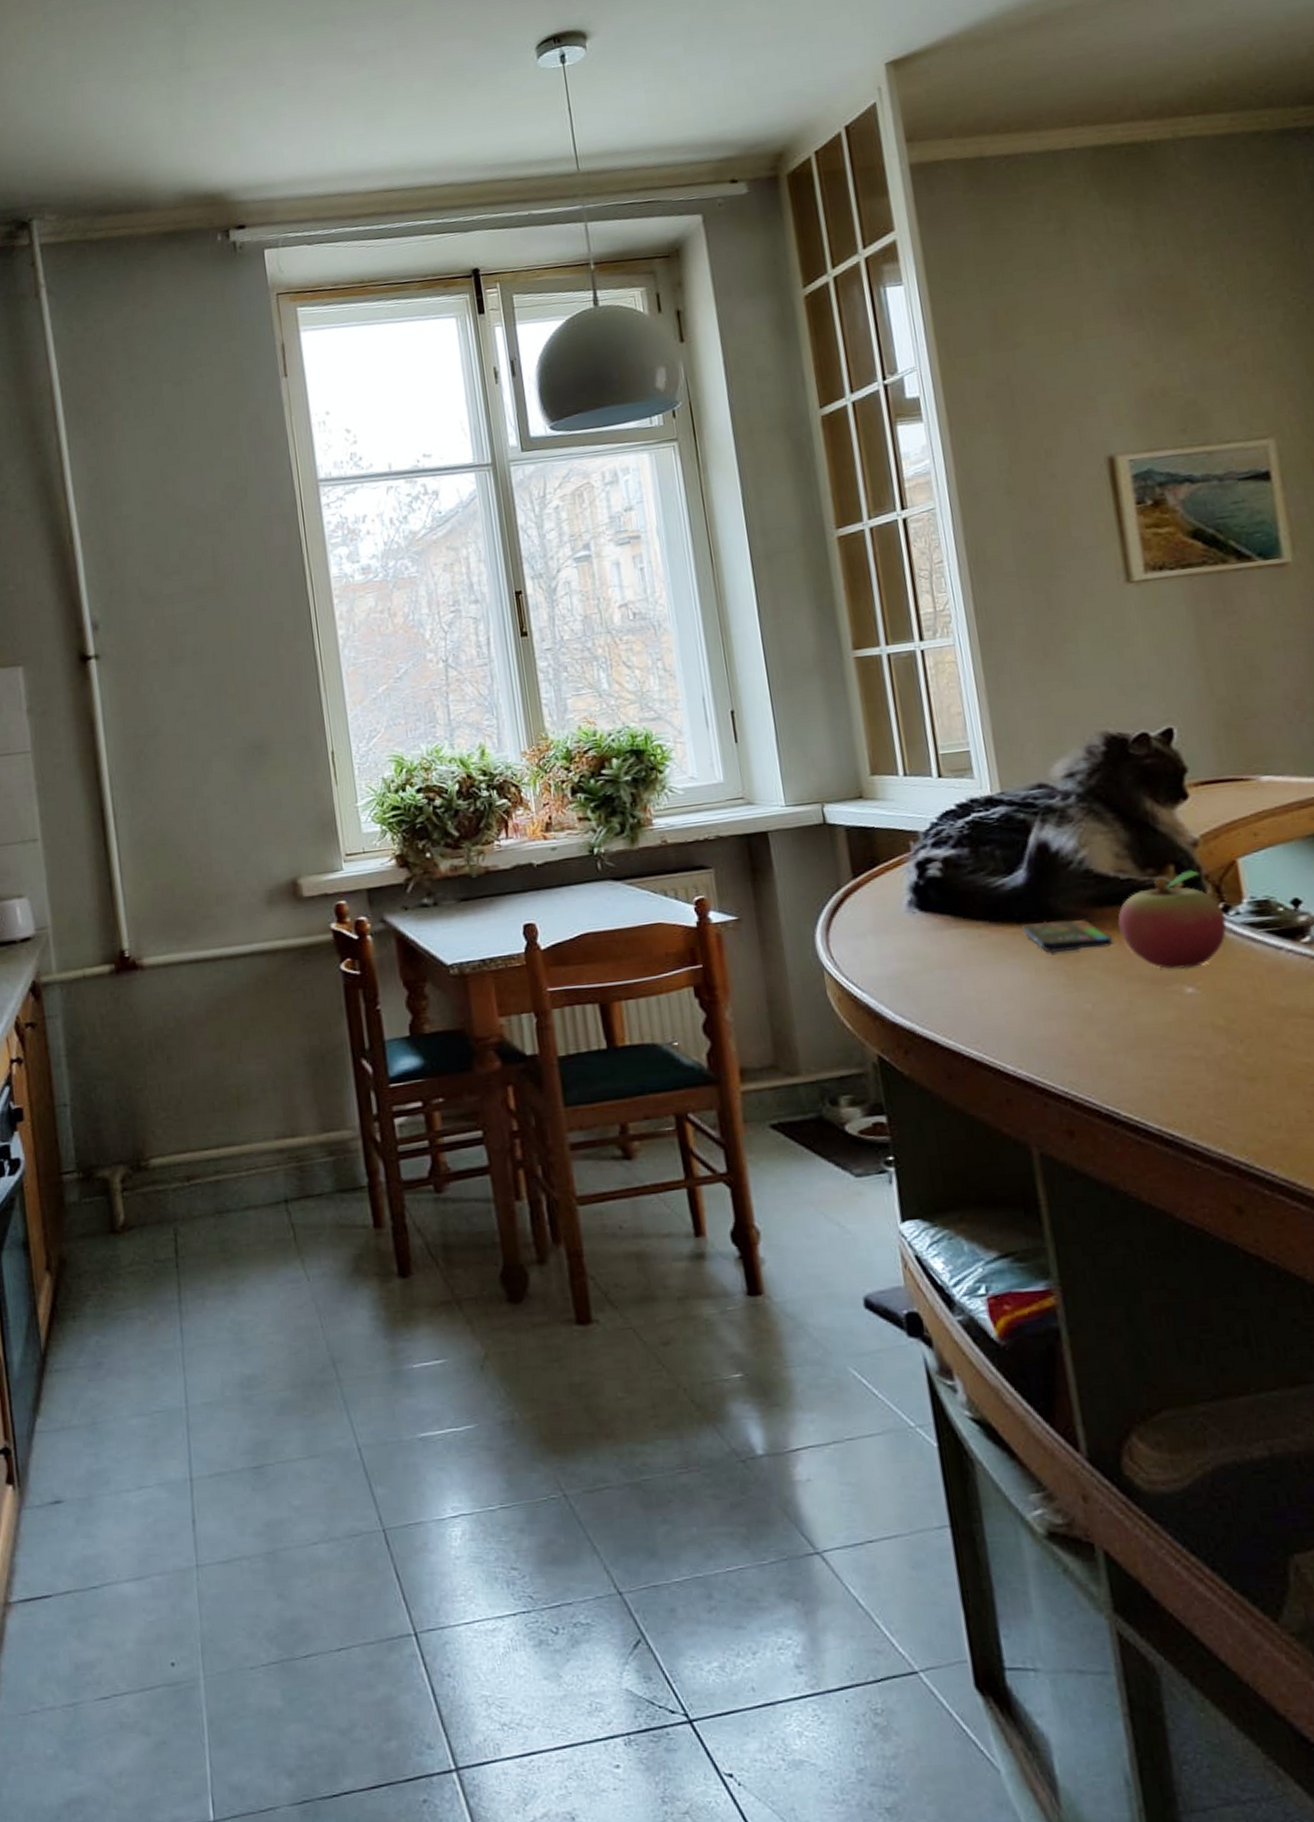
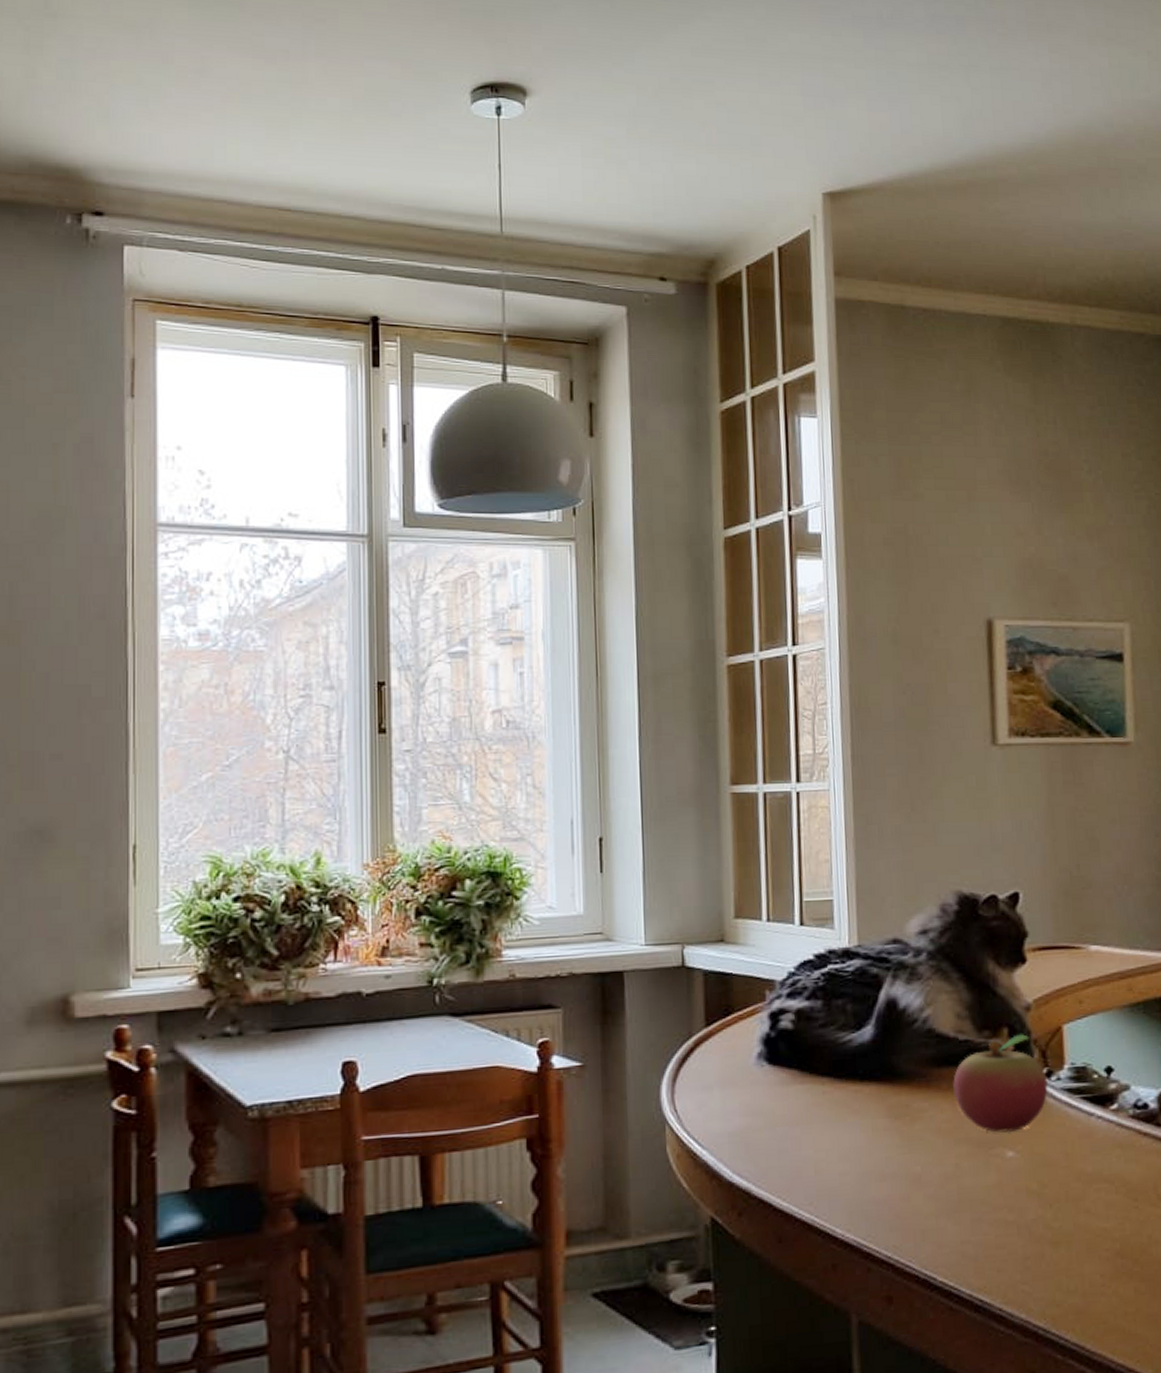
smartphone: present [1022,919,1113,953] -> none [865,1079,946,1113]

